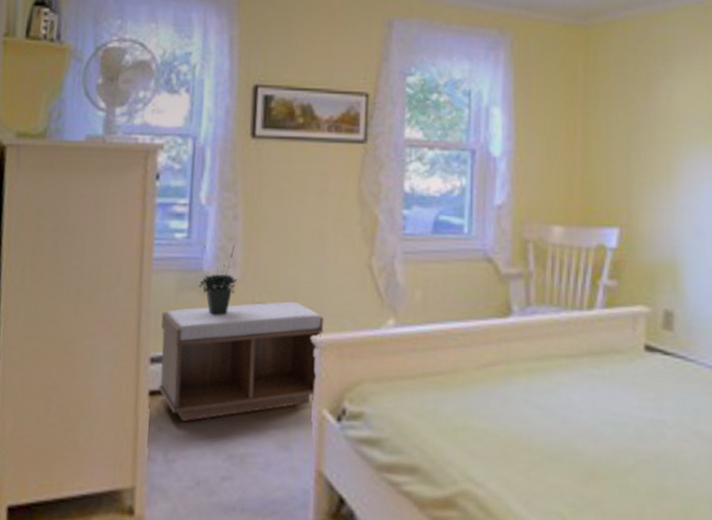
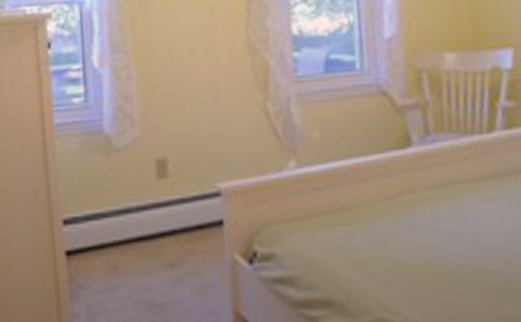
bench: present [159,301,324,421] -> none [68,153,227,277]
potted plant: present [199,245,237,316] -> none [101,104,138,175]

